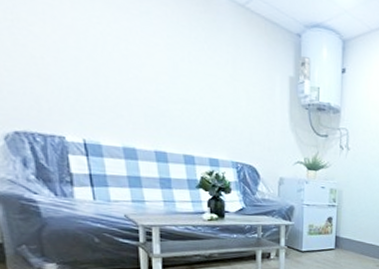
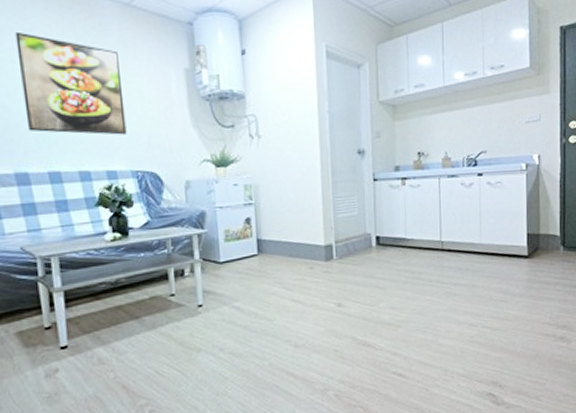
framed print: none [131,12,231,128] -> present [15,31,127,135]

